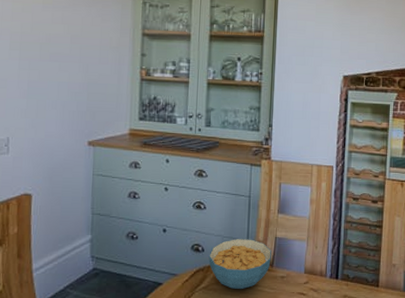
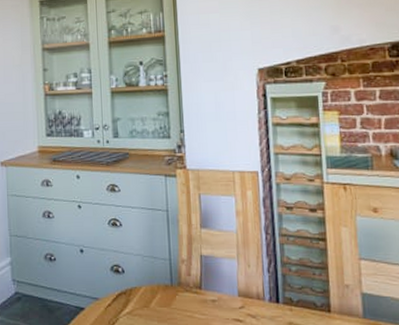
cereal bowl: present [208,239,271,289] -> none [130,258,199,314]

